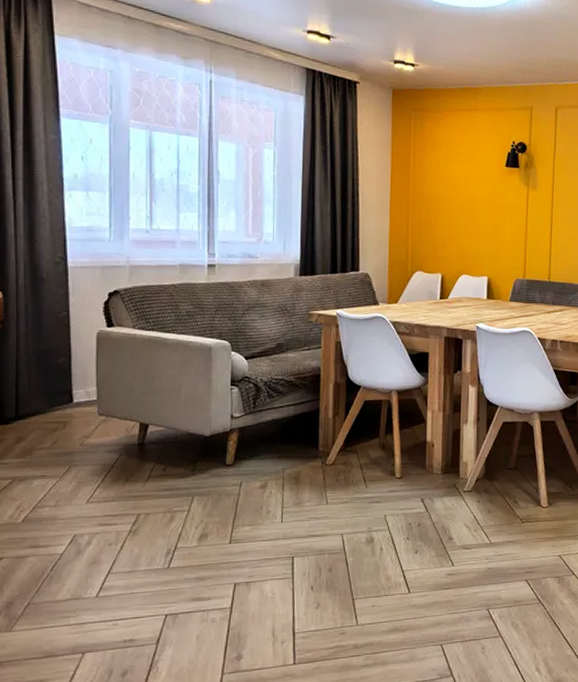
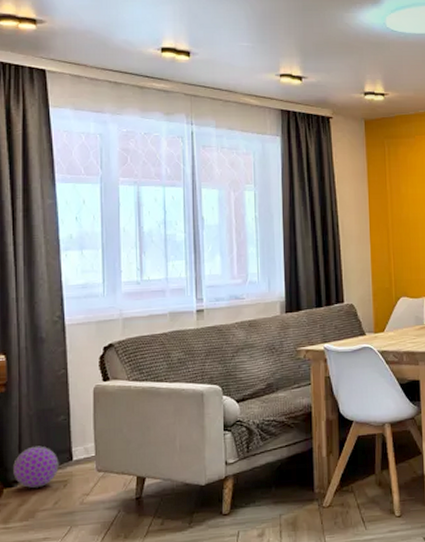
ball: none [10,385,58,427] -> present [13,446,59,489]

